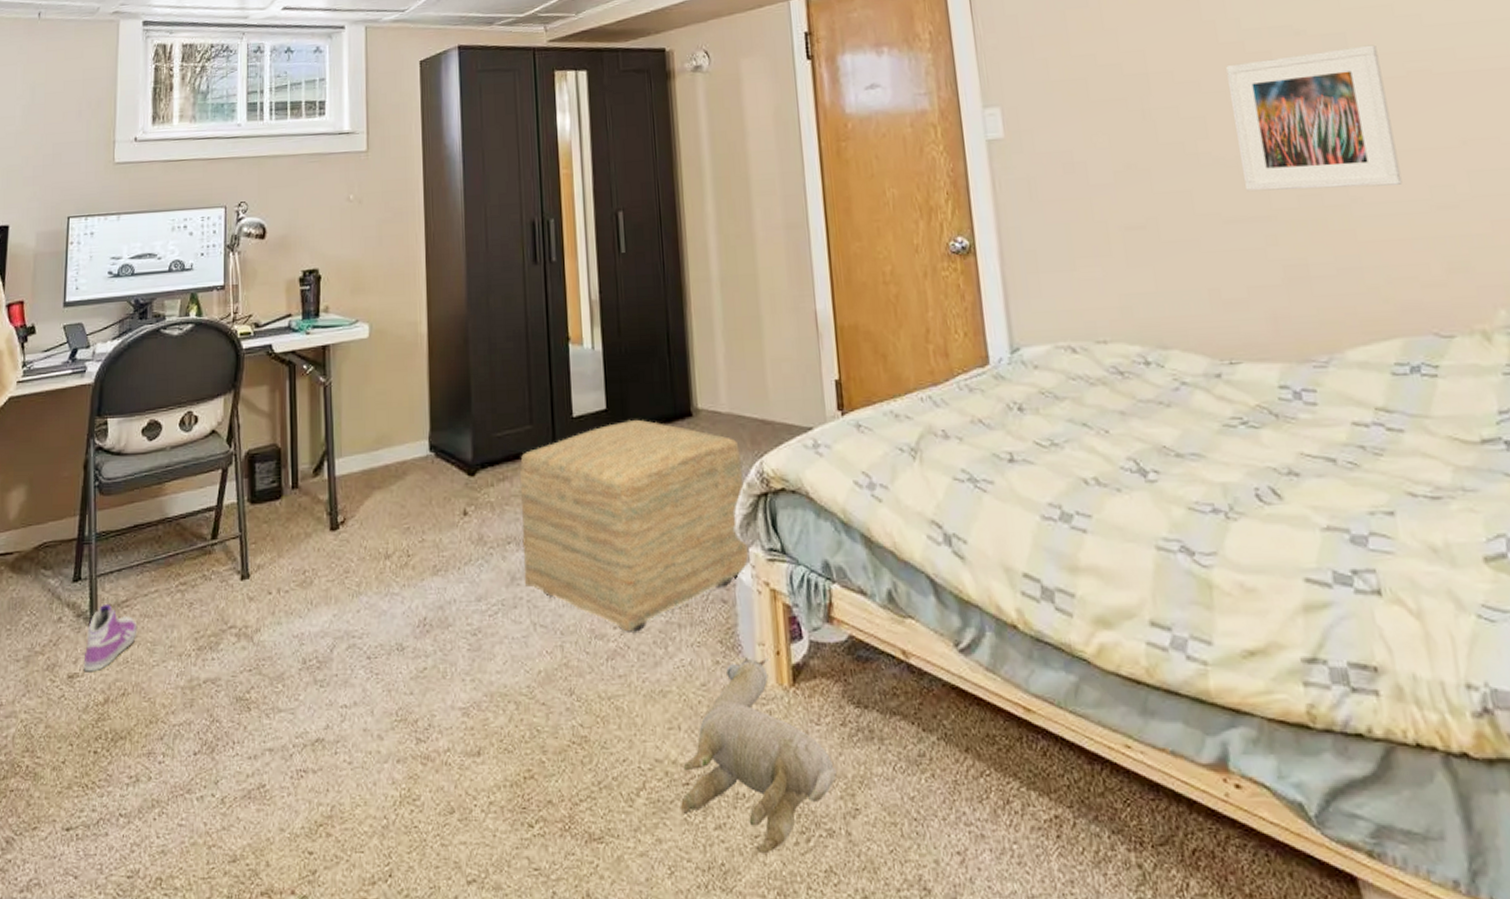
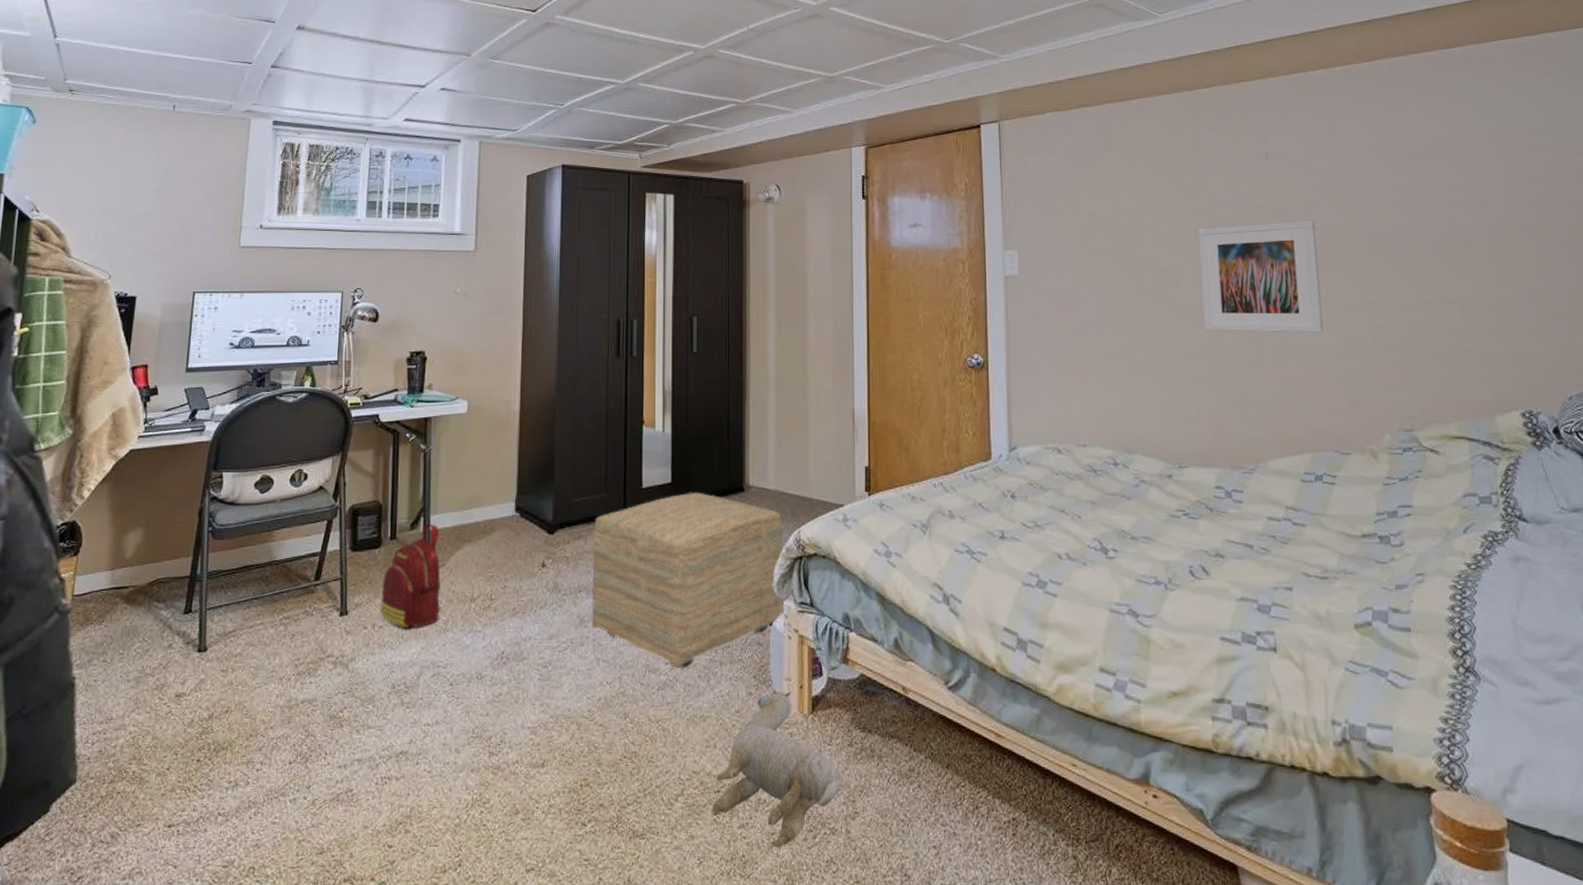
sneaker: present [83,603,138,672] -> none [190,633,243,692]
backpack: none [284,467,354,594] -> present [379,523,442,630]

